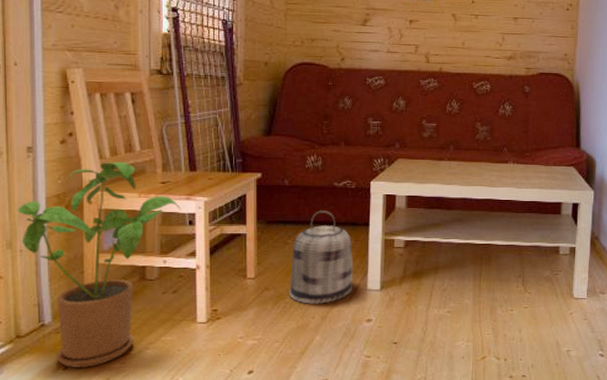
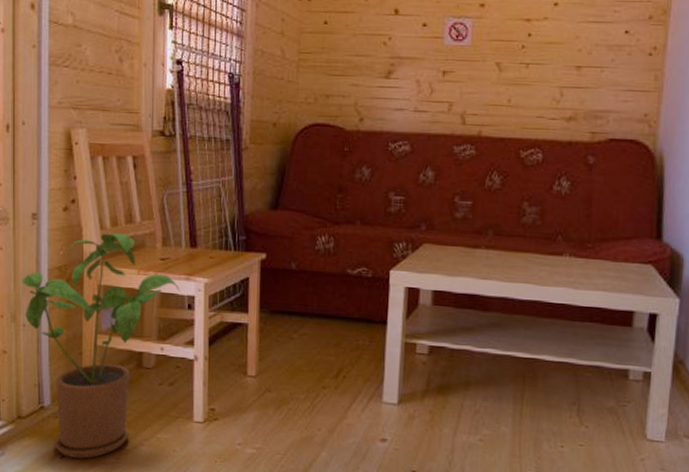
basket: present [289,211,354,305] -> none [293,302,367,415]

